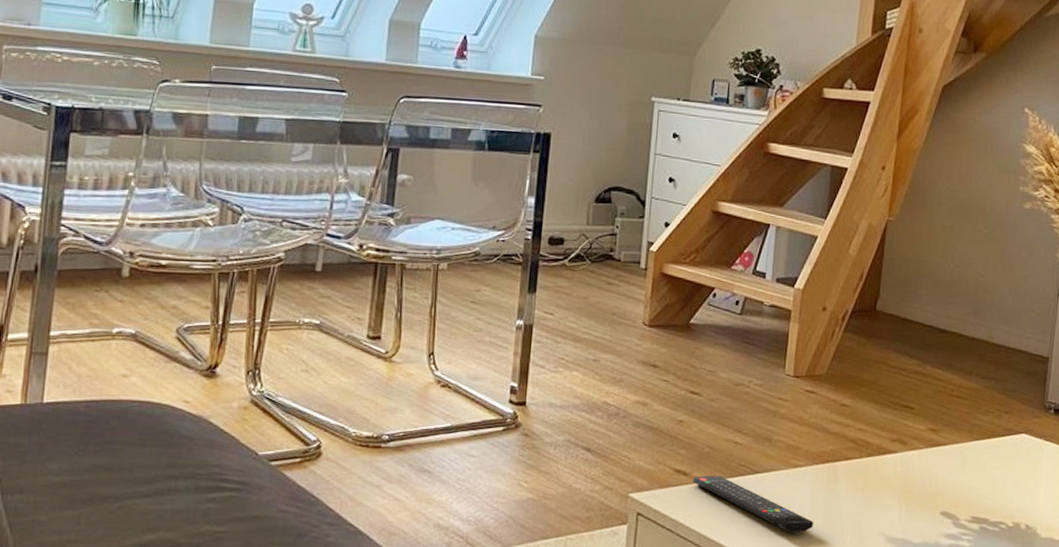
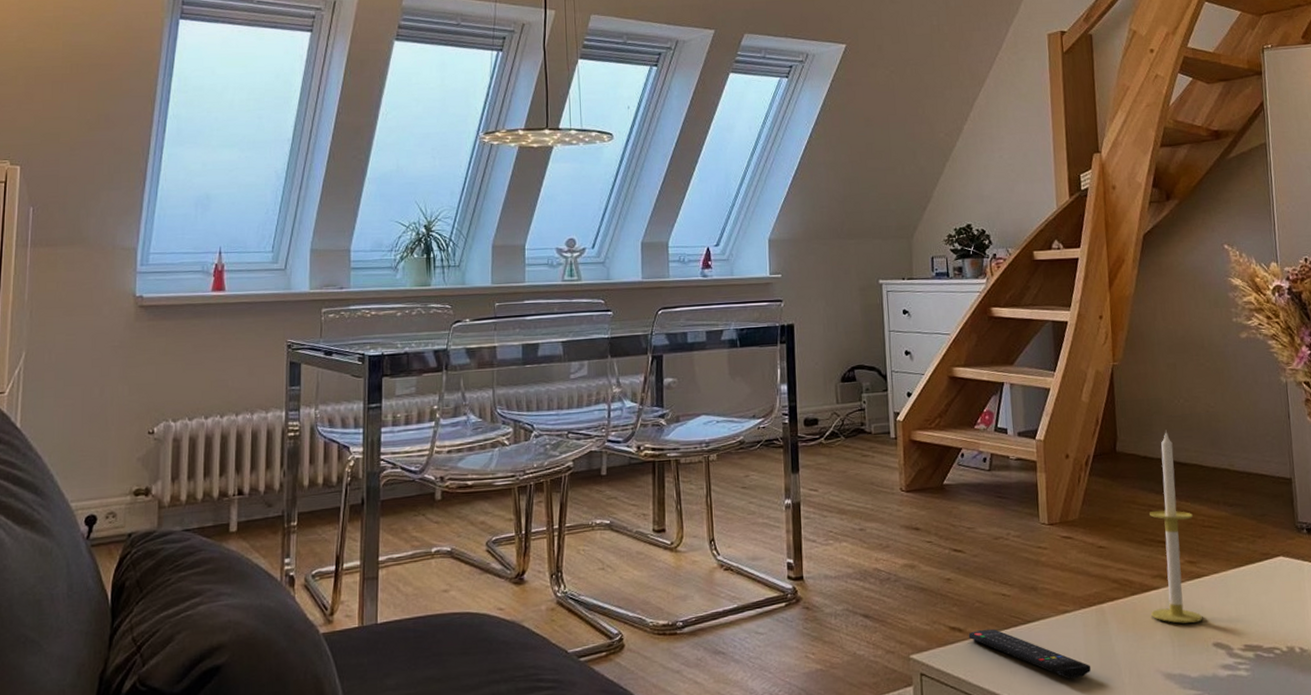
candle: none [884,293,943,490] -> present [1149,430,1203,624]

